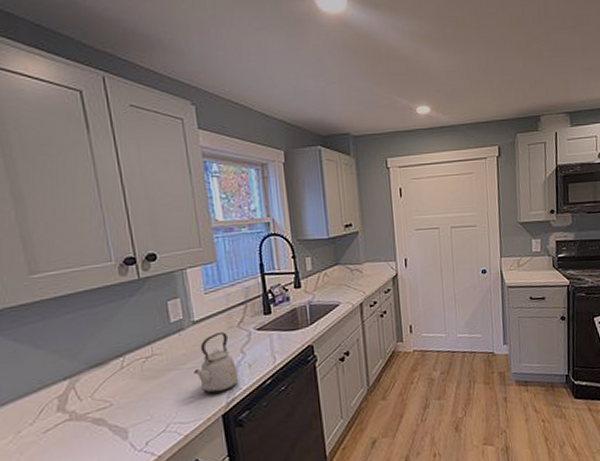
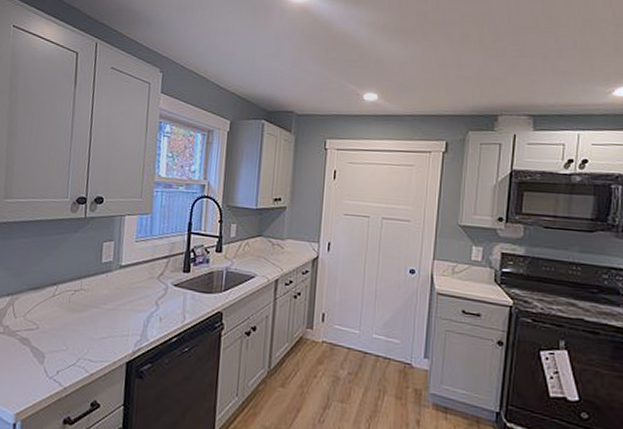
kettle: present [194,332,239,394] -> none [111,281,149,340]

